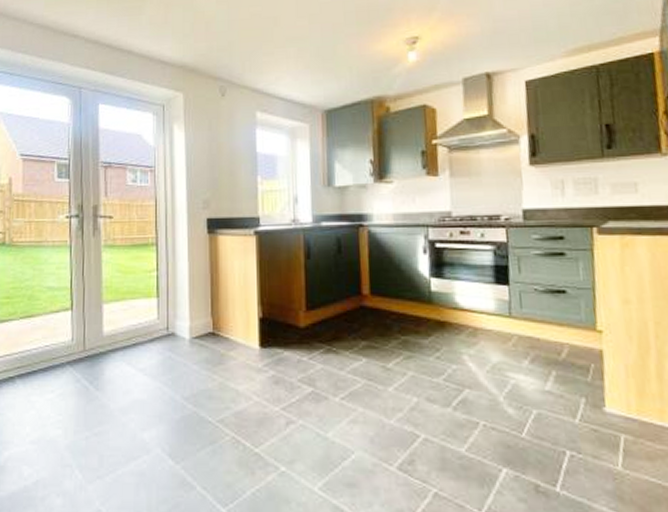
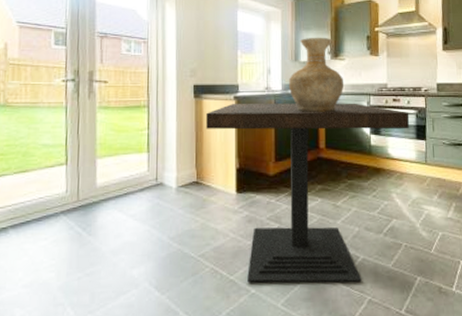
dining table: none [222,237,484,468] -> present [206,103,410,283]
vase: none [320,155,393,251] -> present [288,37,345,113]

